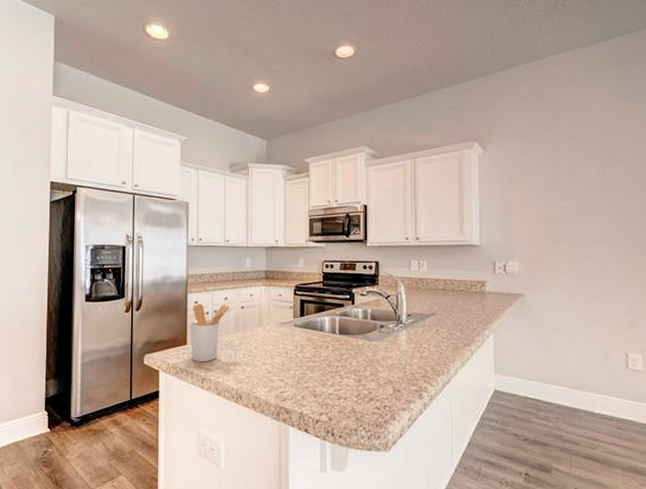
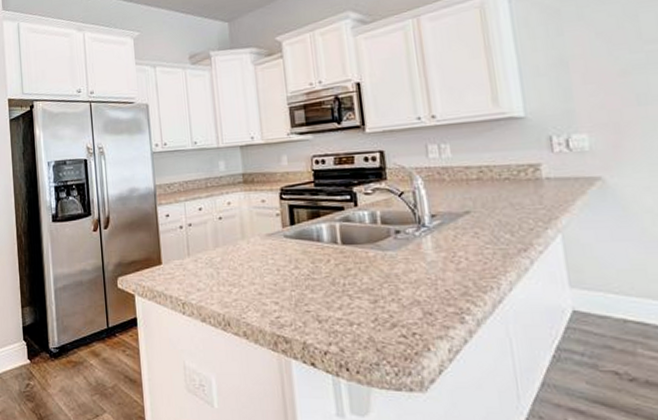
utensil holder: present [190,303,230,362] -> none [163,216,206,284]

